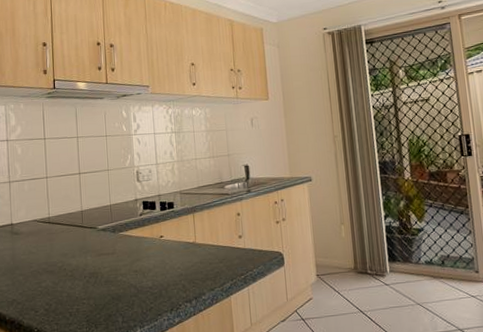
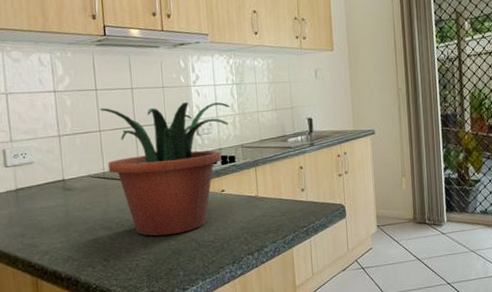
potted plant: none [47,149,170,281] -> present [99,101,231,236]

